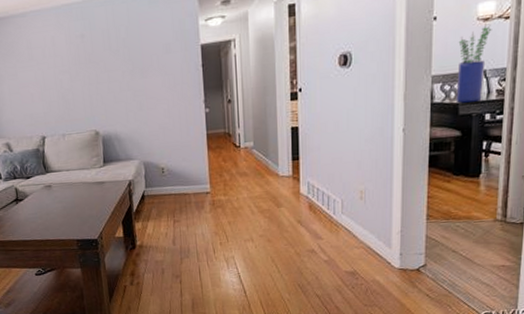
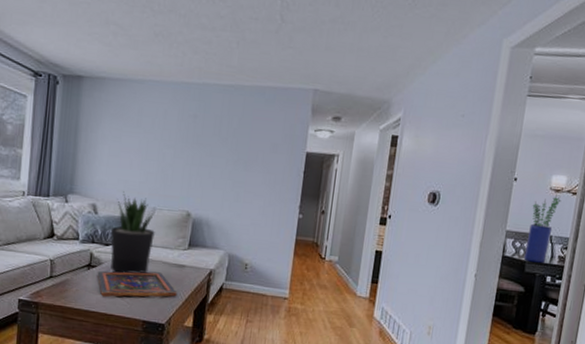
painted panel: none [25,193,103,226] -> present [97,270,177,298]
planter: none [27,125,71,202] -> present [110,191,156,273]

